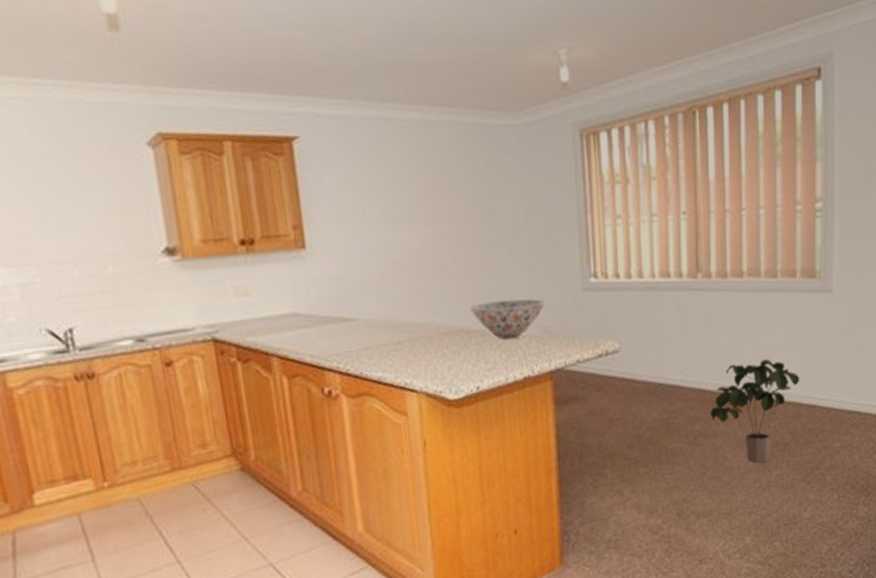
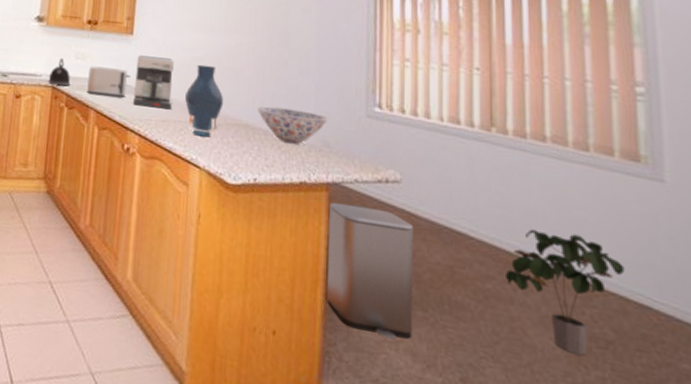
kettle: none [205,298,238,339] -> present [48,57,71,87]
toaster: none [257,296,314,339] -> present [87,66,131,99]
coffee maker: none [317,269,372,338] -> present [133,55,174,110]
vase: none [385,268,432,357] -> present [184,64,224,138]
pedal bin: none [555,383,638,504] -> present [327,202,414,340]

